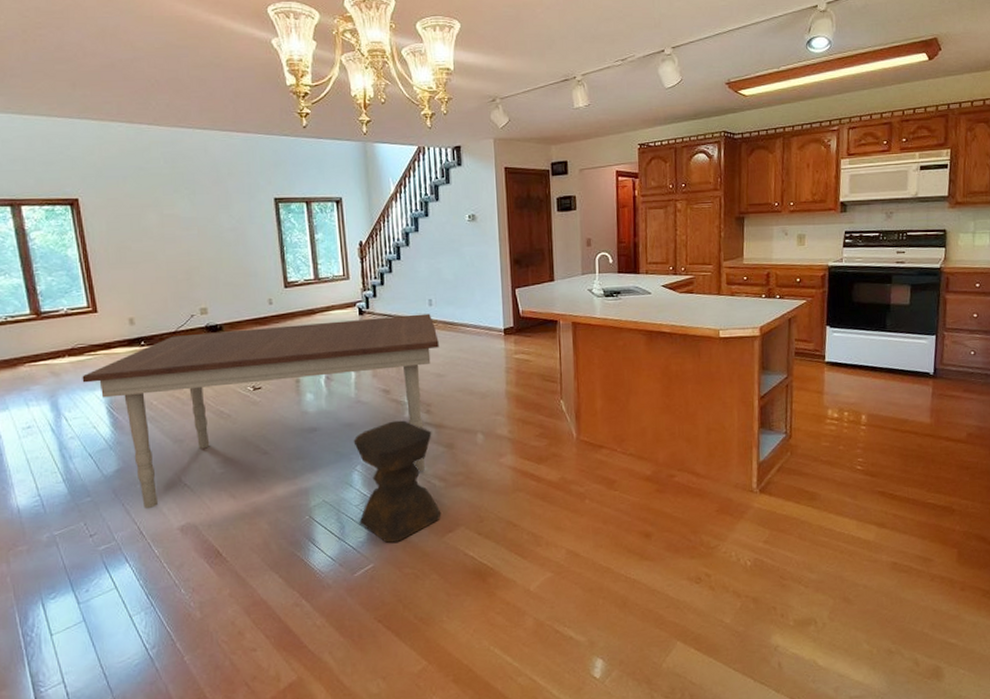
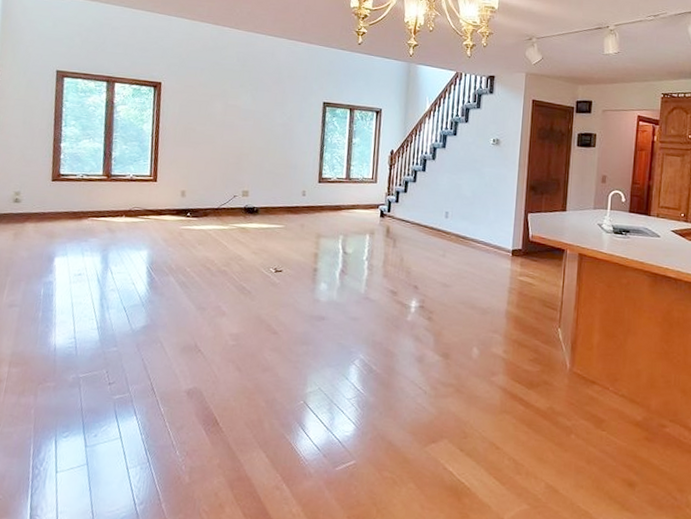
dining table: present [82,313,439,509] -> none [132,212,450,377]
stool: present [353,420,442,543] -> none [348,322,430,443]

